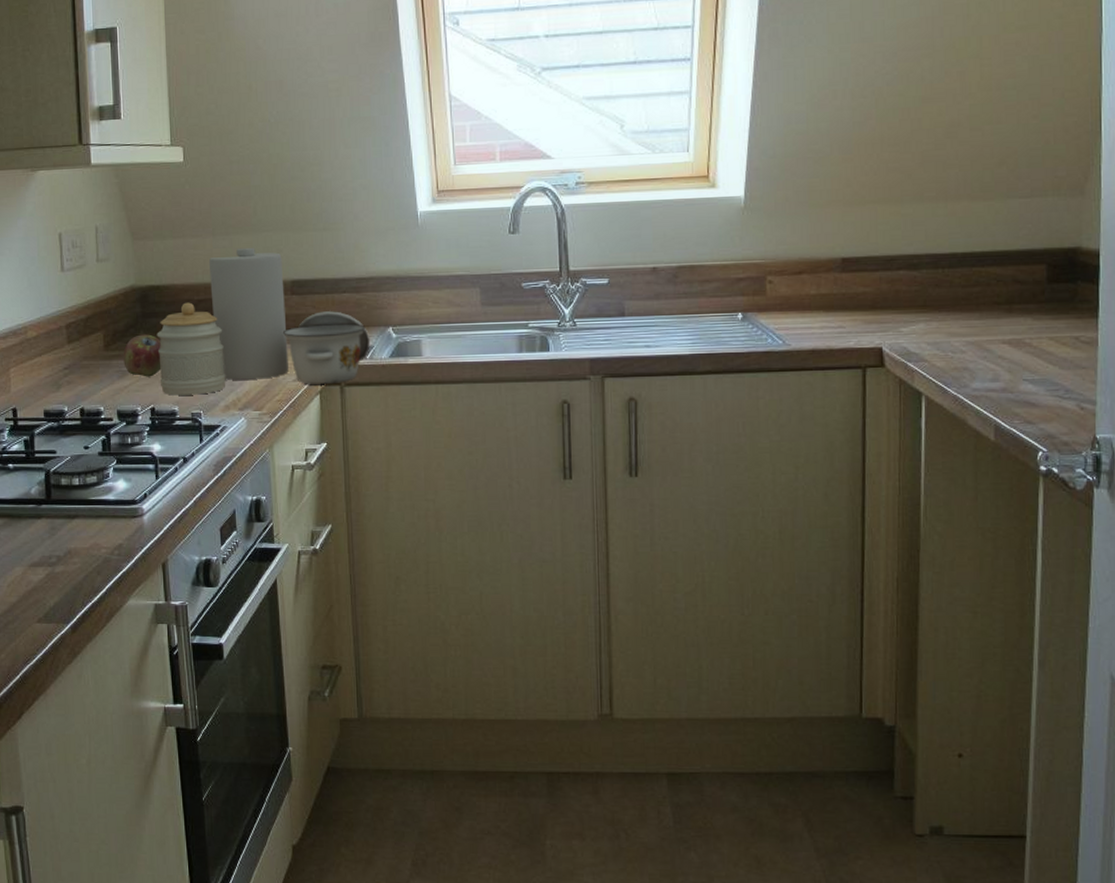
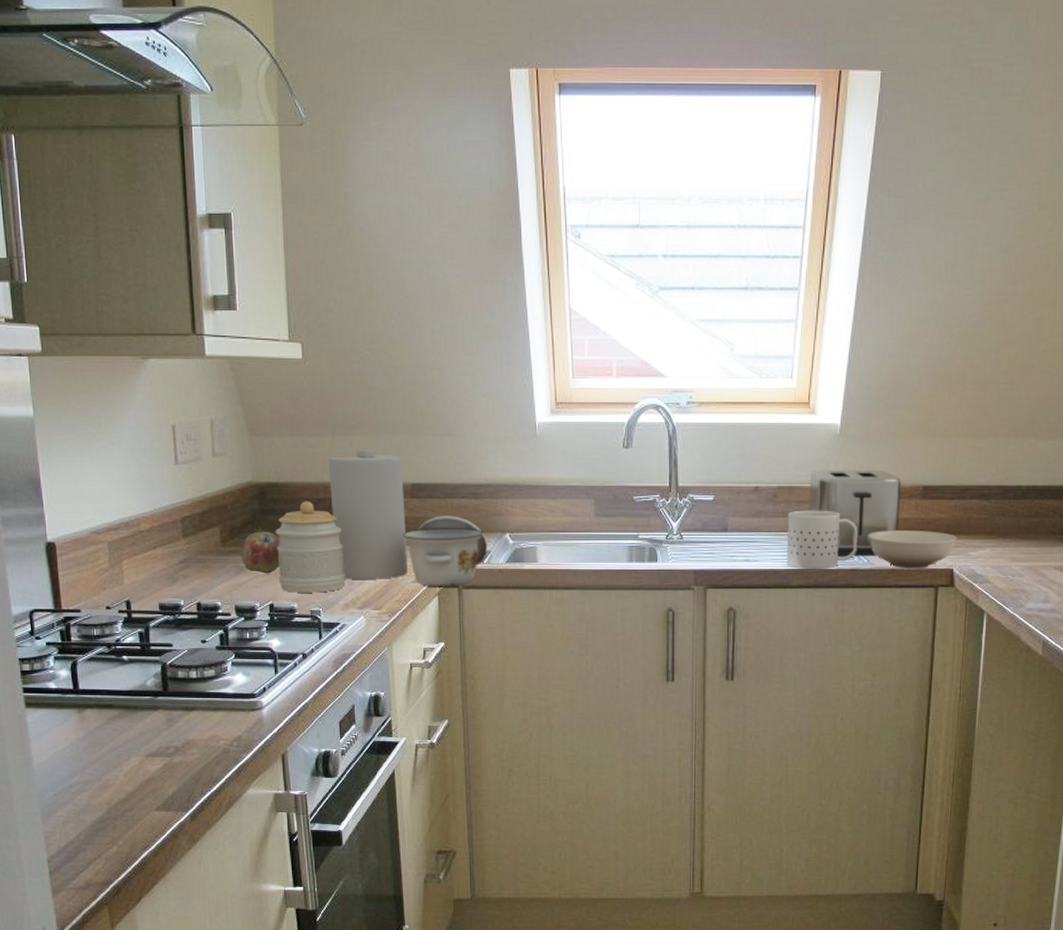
mug: none [690,289,771,354] -> present [786,510,858,570]
toaster: none [712,243,817,337] -> present [809,469,902,556]
bowl: none [781,306,885,350] -> present [868,530,957,570]

